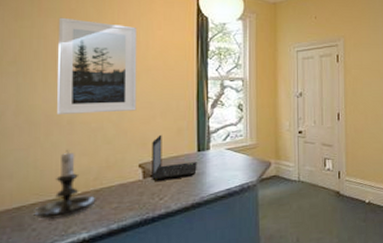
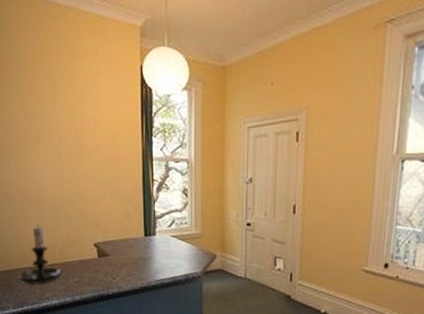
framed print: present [57,17,138,114] -> none [20,94,90,191]
laptop: present [152,134,197,181] -> none [104,216,144,262]

